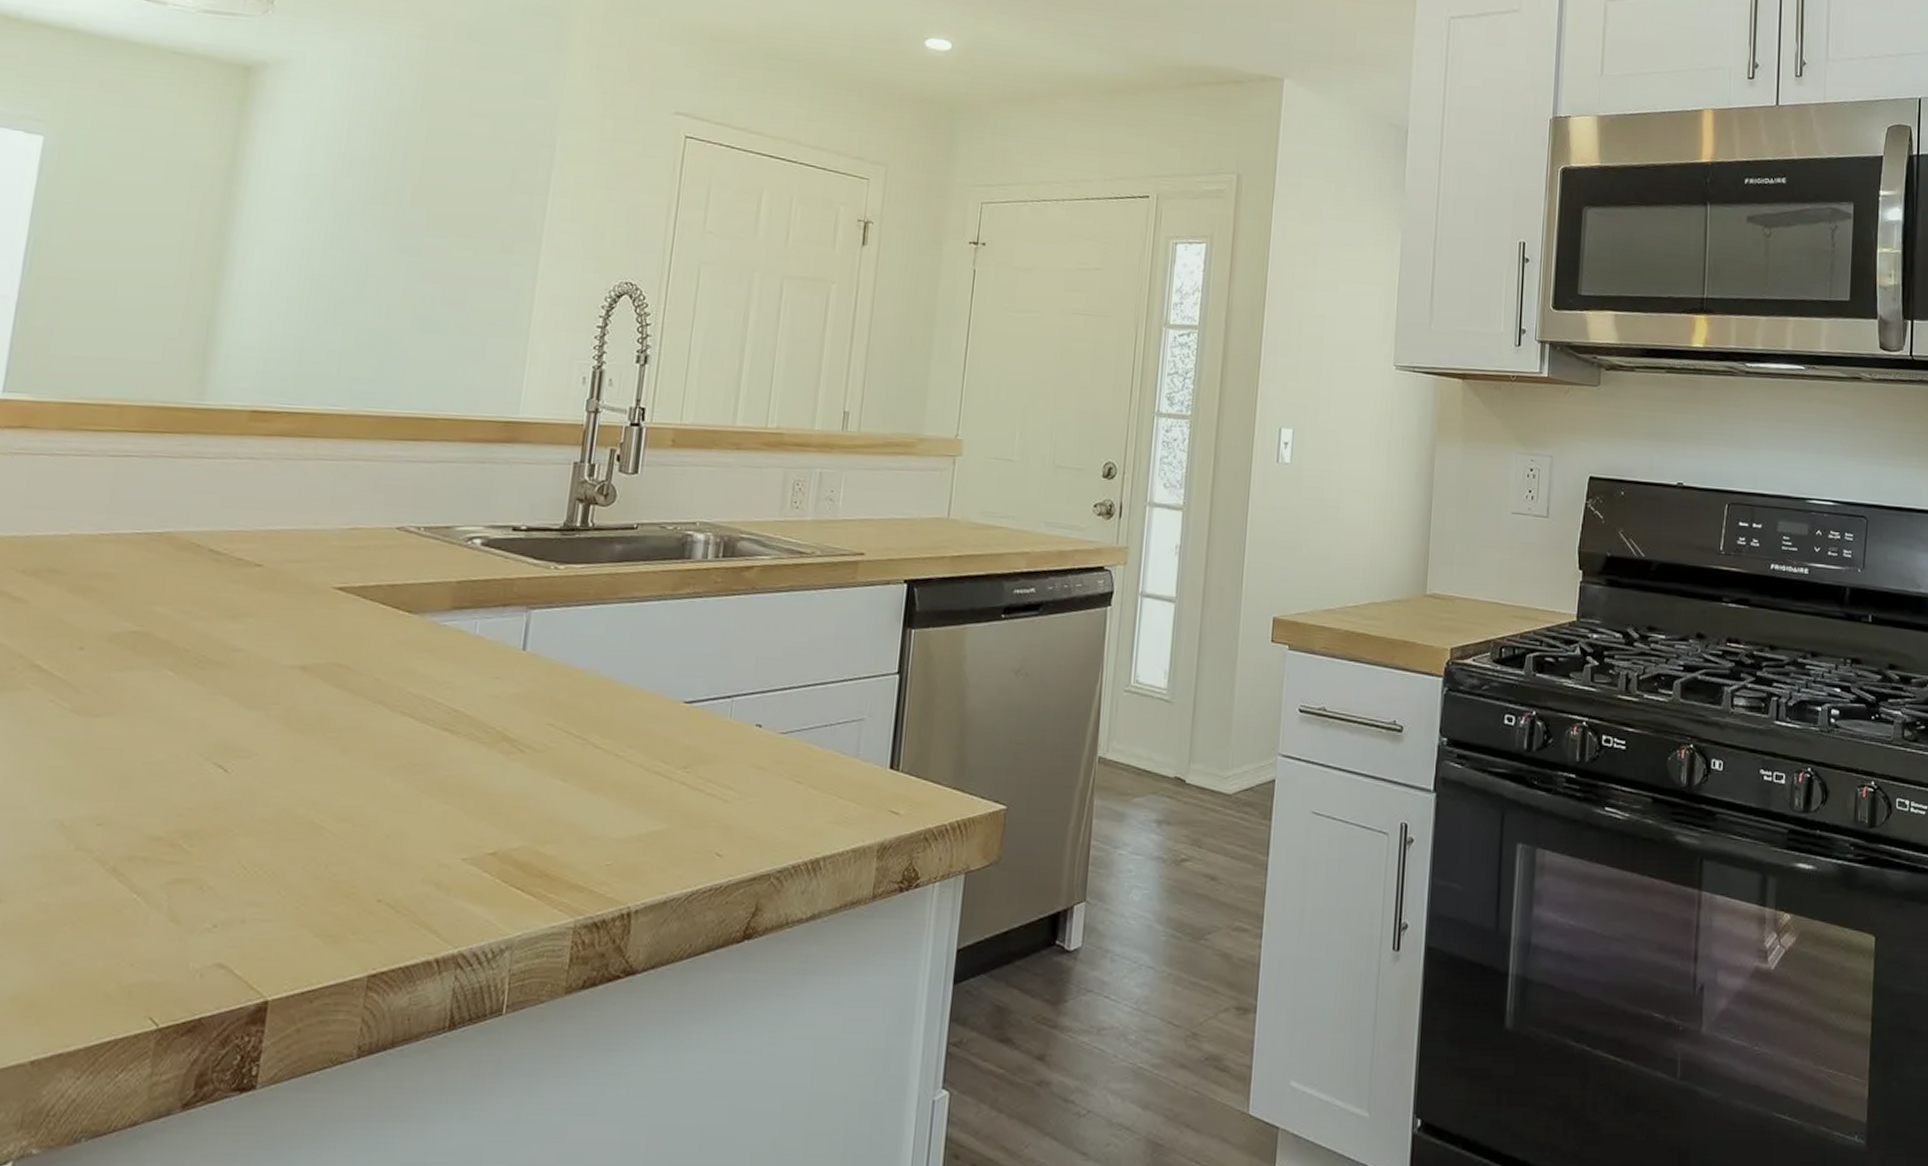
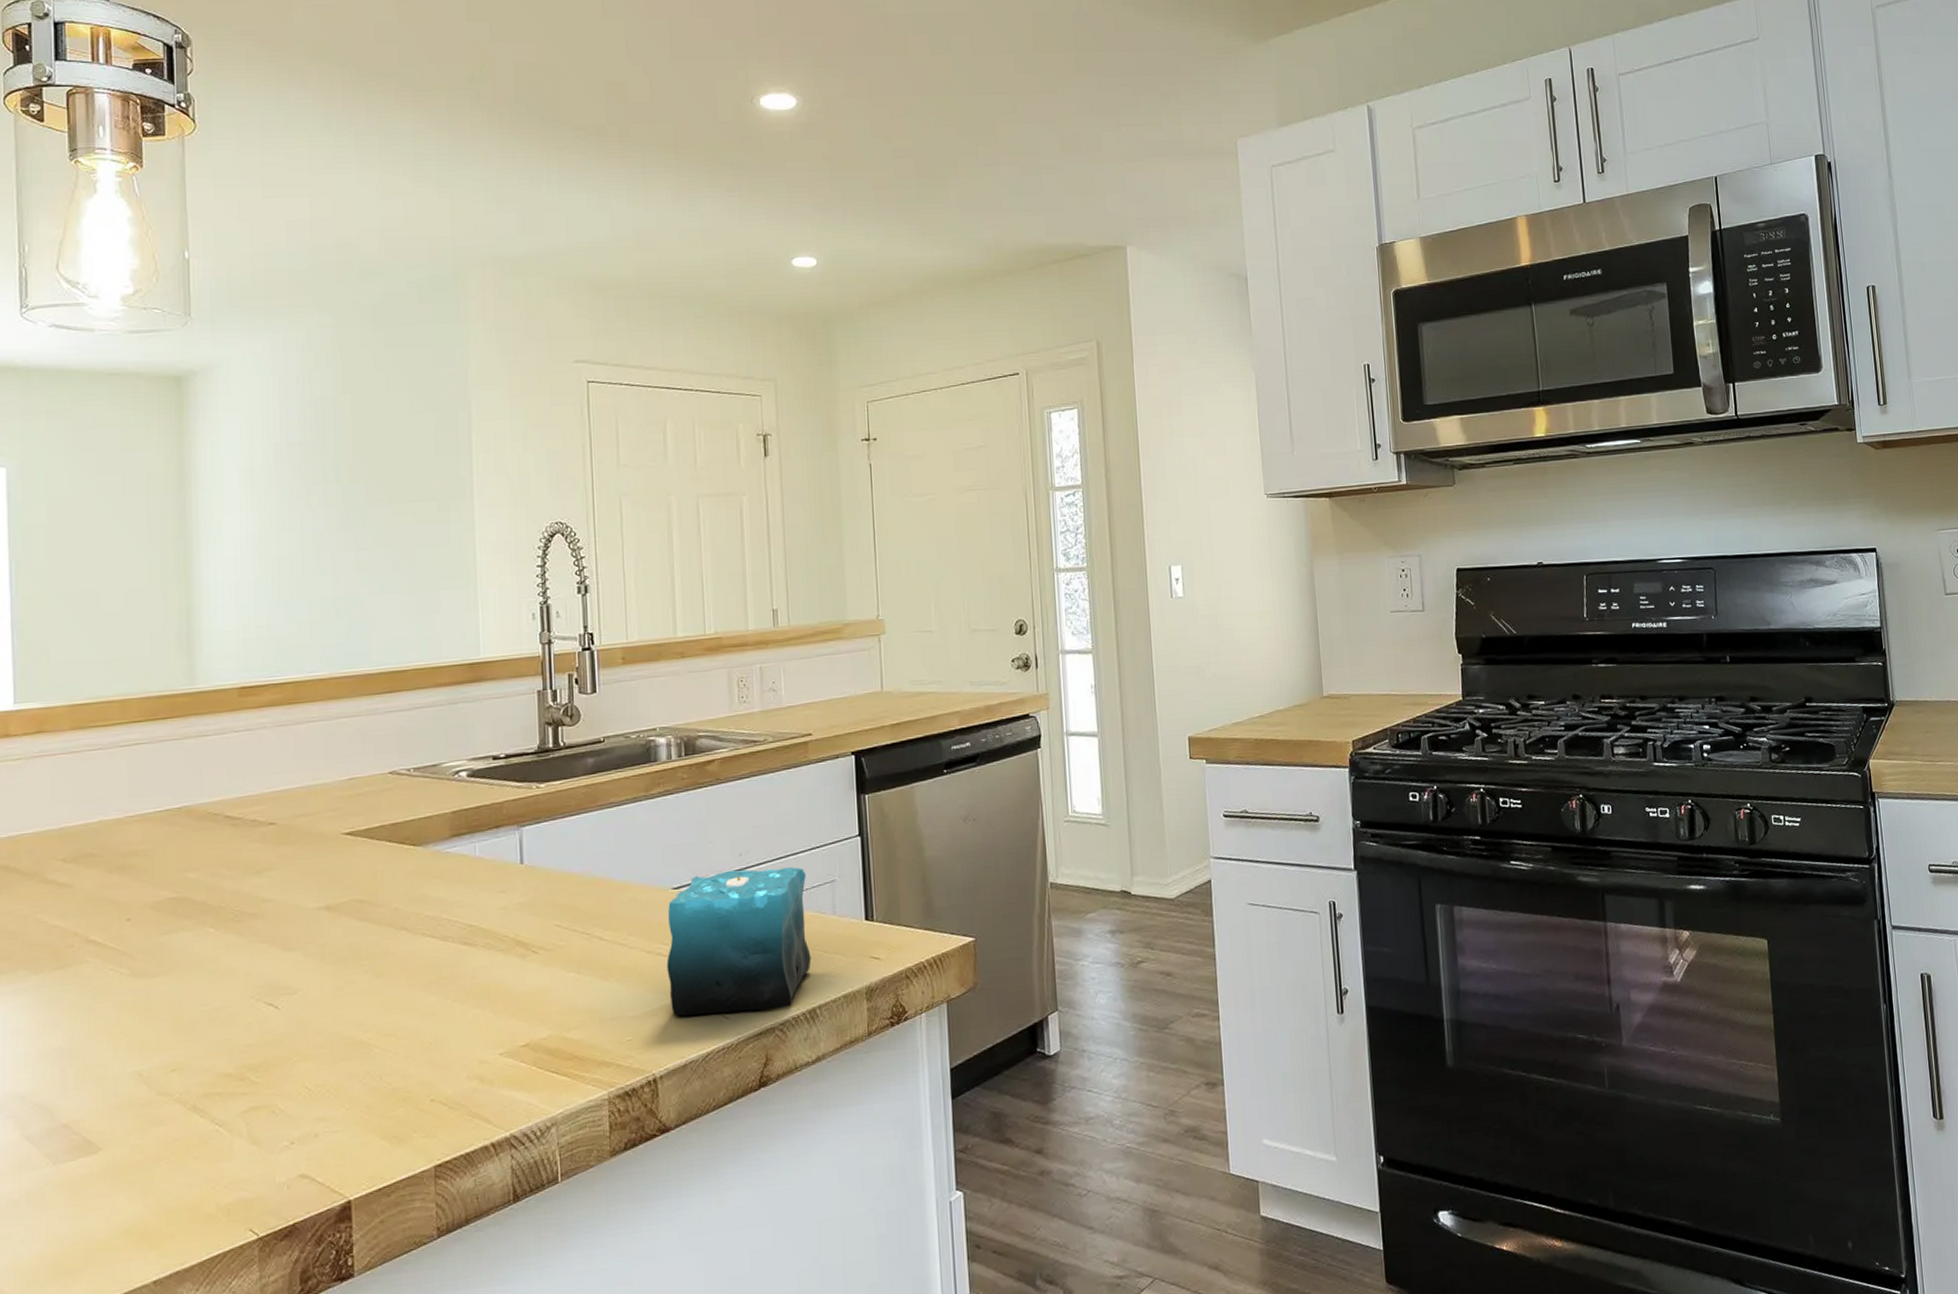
candle: none [660,655,833,854] -> present [666,841,812,1017]

